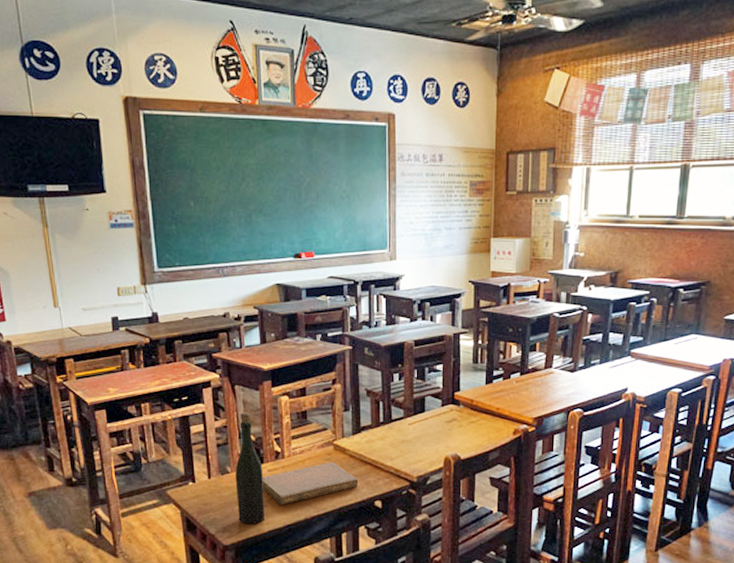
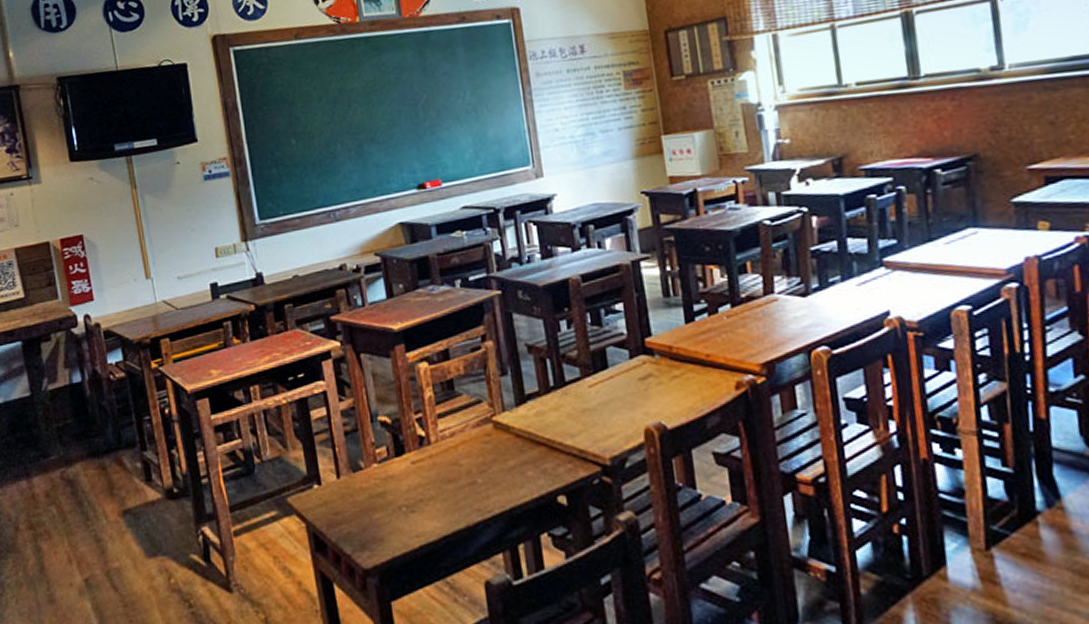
bottle: present [235,412,265,525] -> none [370,386,413,539]
notebook: present [262,462,358,505] -> none [404,446,532,509]

